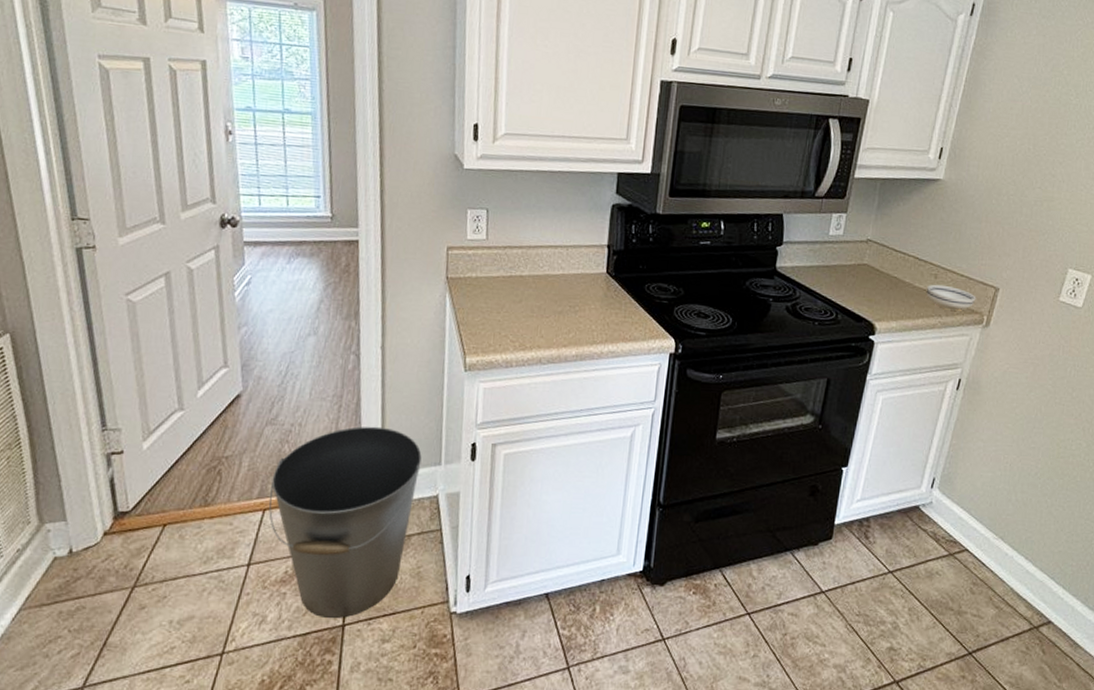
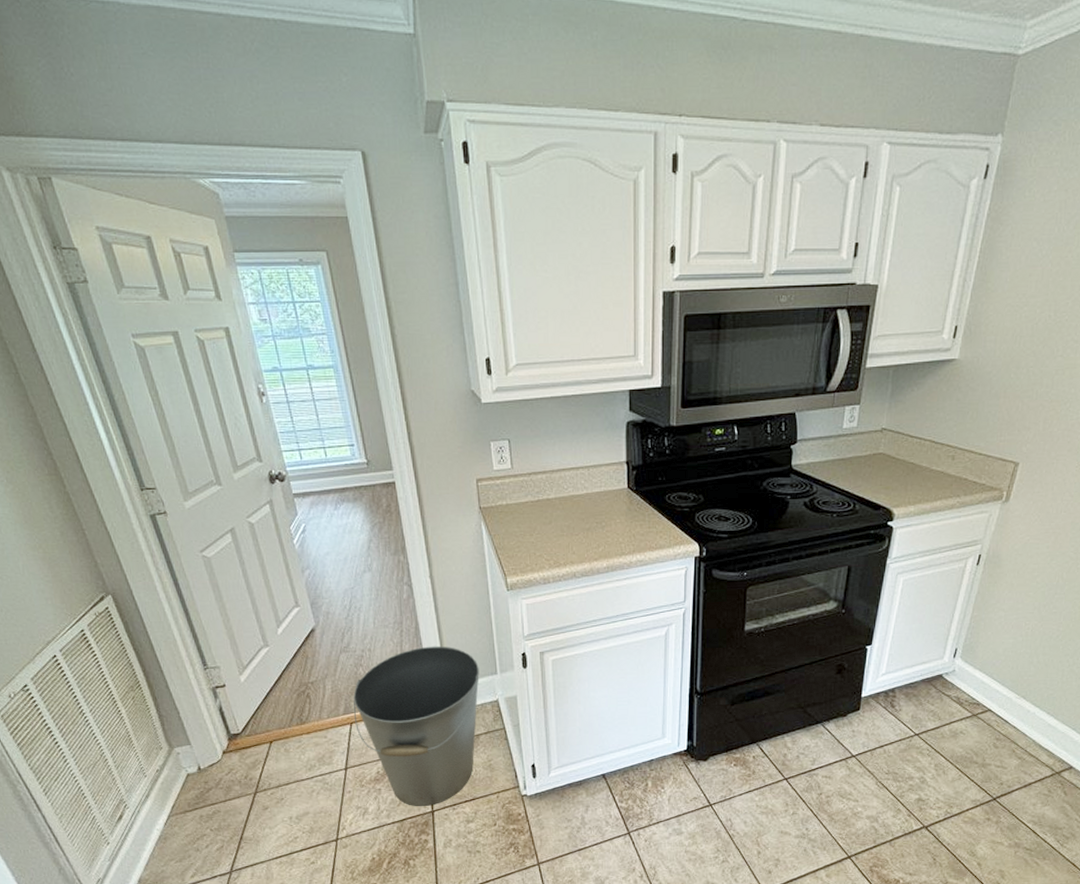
bowl: present [926,284,976,311] -> none [943,465,995,489]

